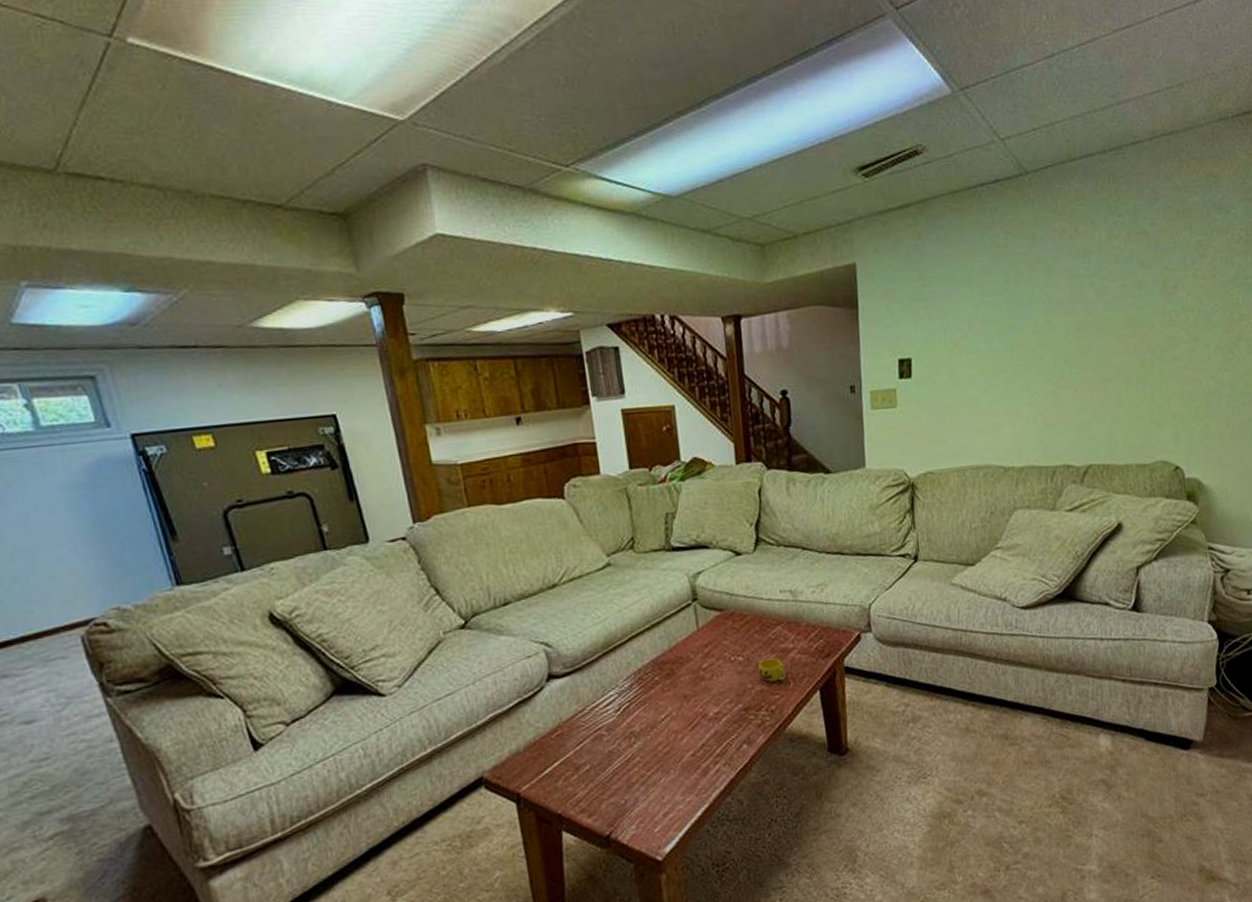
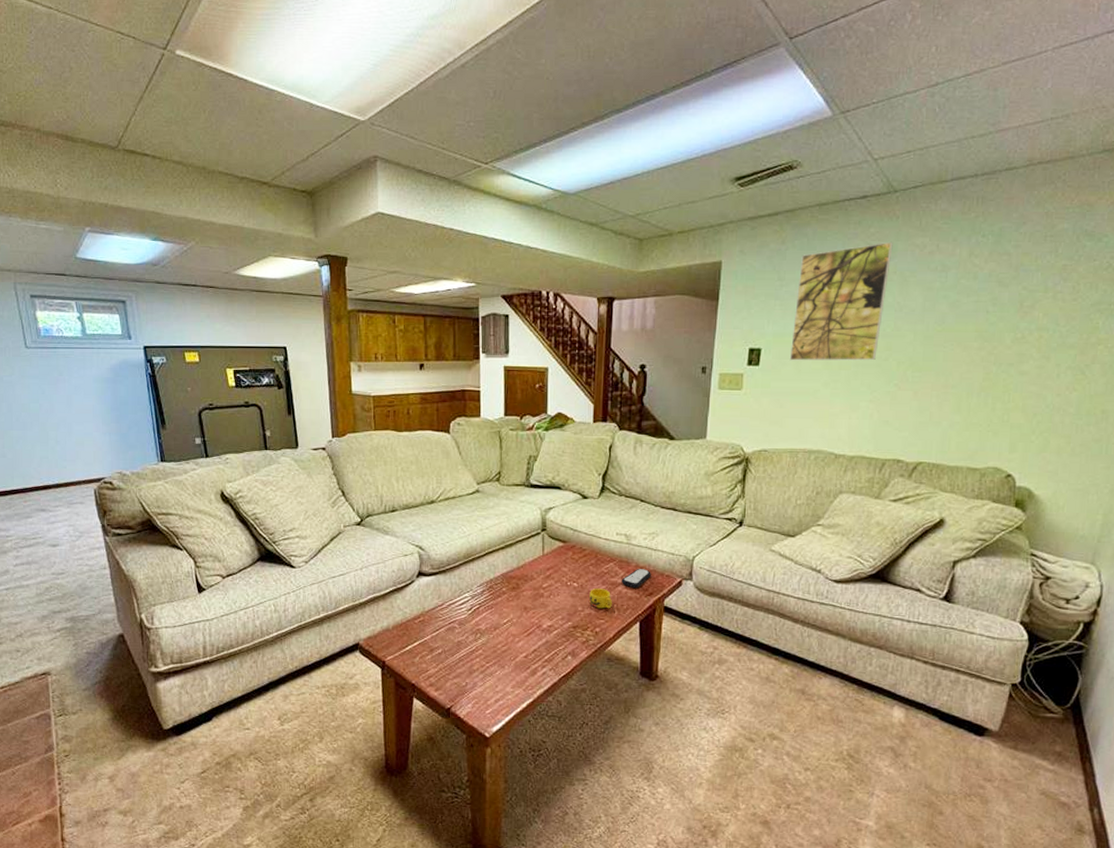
remote control: none [792,627,826,652] -> present [621,569,651,589]
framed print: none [940,228,1033,369] -> present [789,241,893,361]

